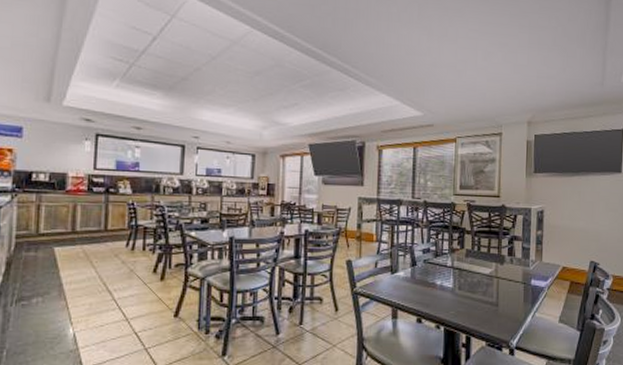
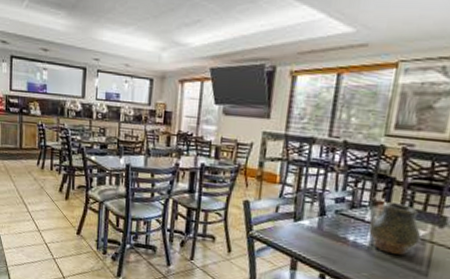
vase: none [451,248,489,292] -> present [368,202,422,255]

